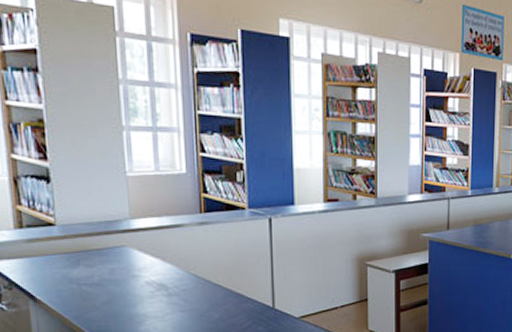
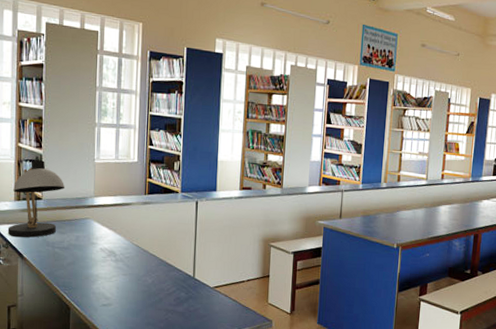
desk lamp: none [8,169,88,276] -> present [7,155,65,238]

